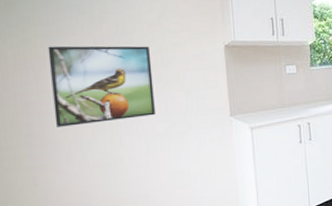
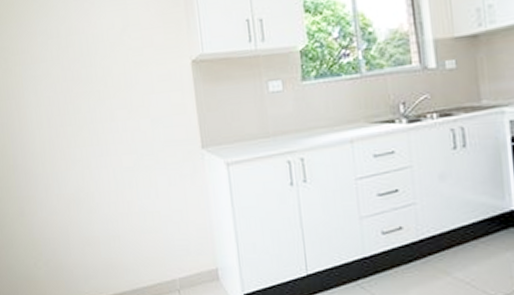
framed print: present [48,46,155,127] -> none [25,68,122,158]

